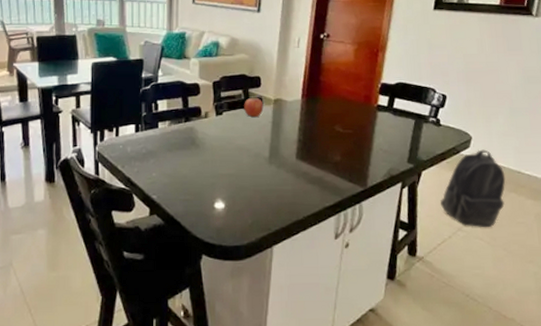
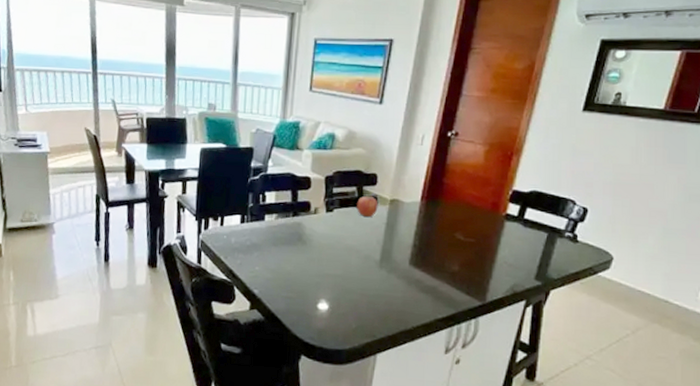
backpack: present [441,149,506,227] -> none [569,272,649,358]

